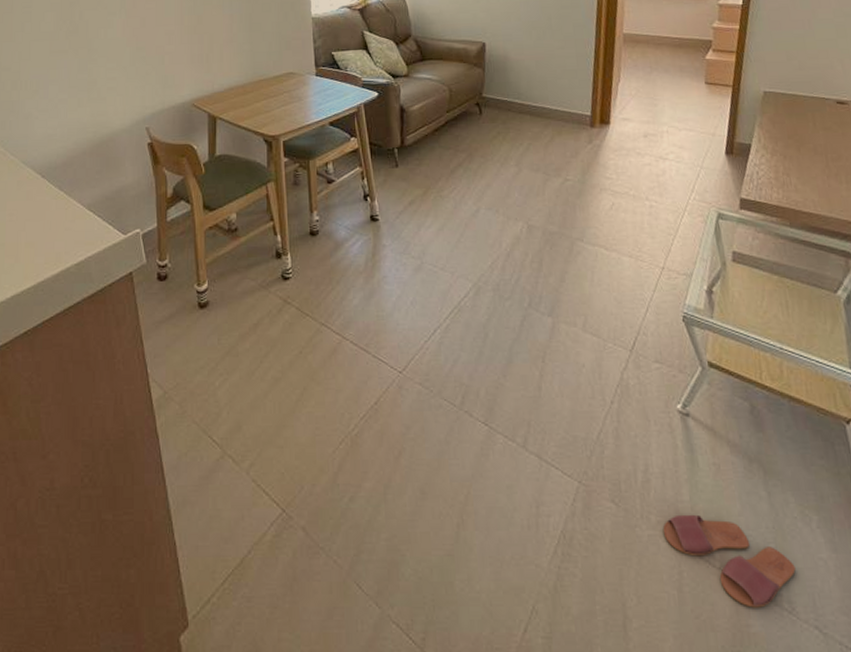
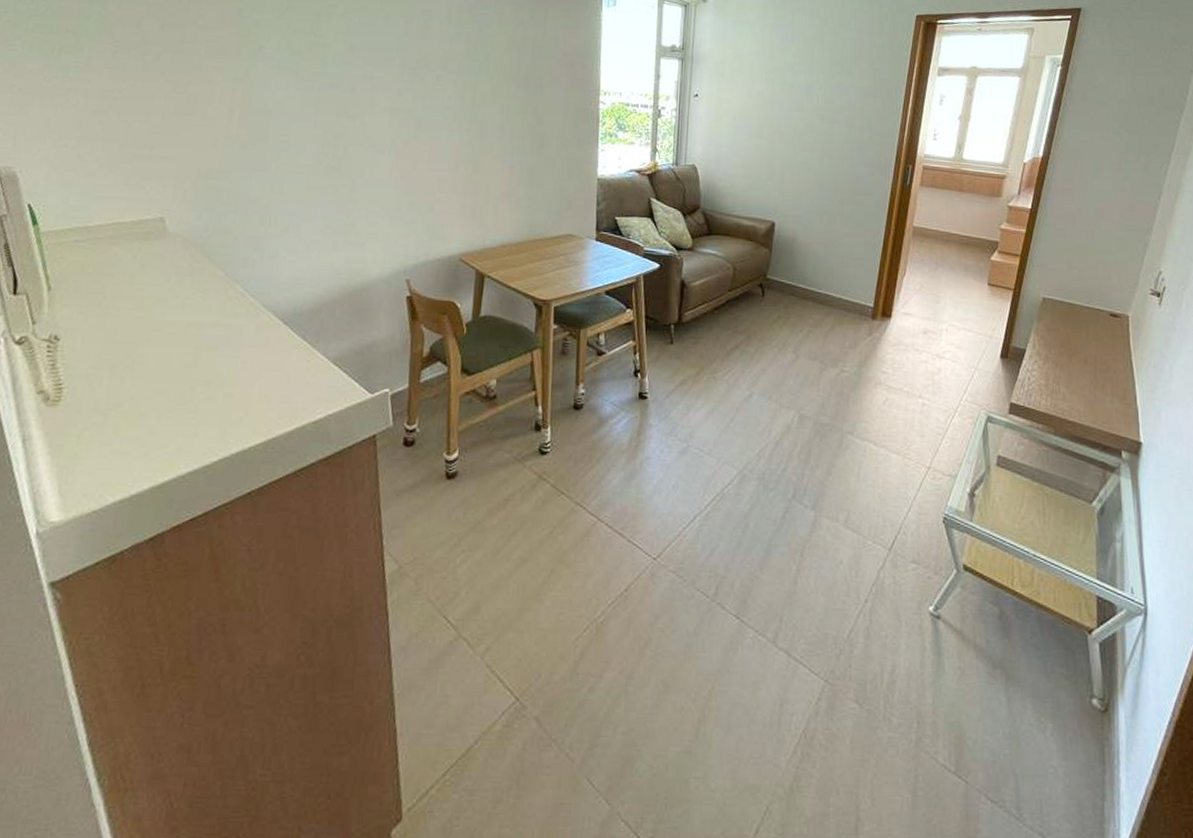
slippers: present [662,514,796,608] -> none [903,717,1026,813]

